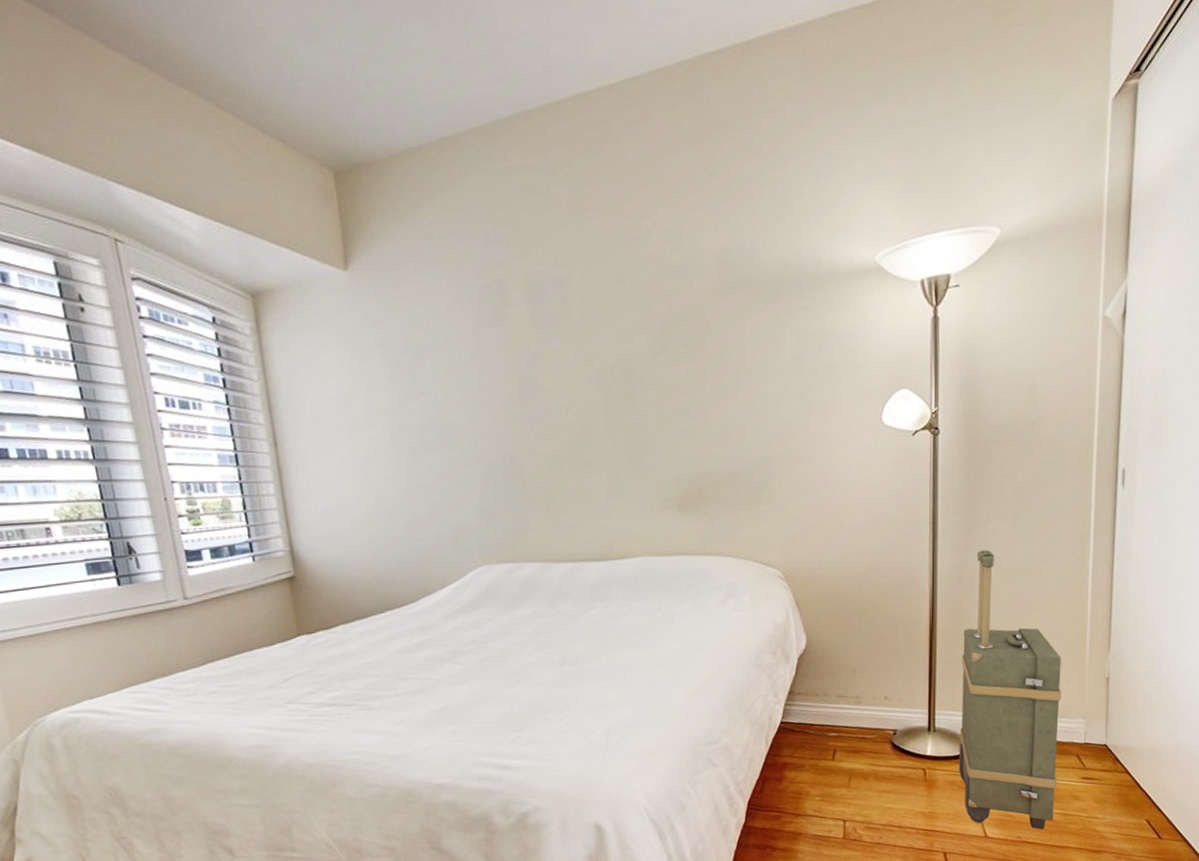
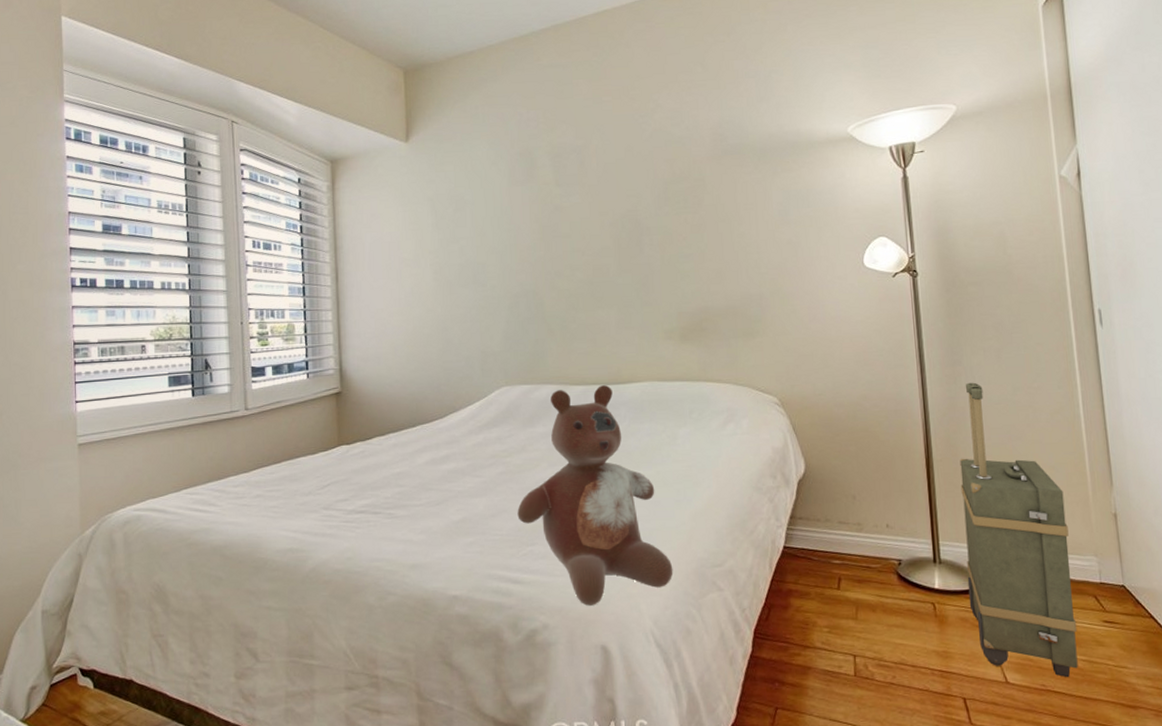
stuffed bear: none [502,561,668,787] -> present [517,384,673,606]

